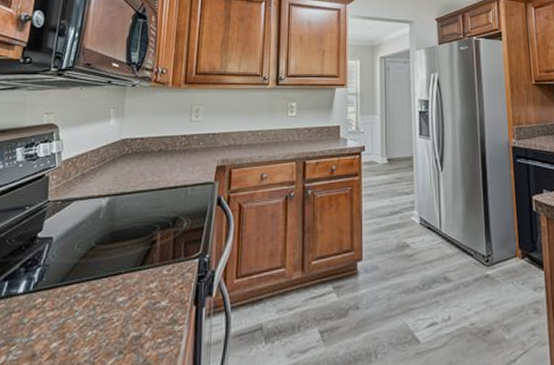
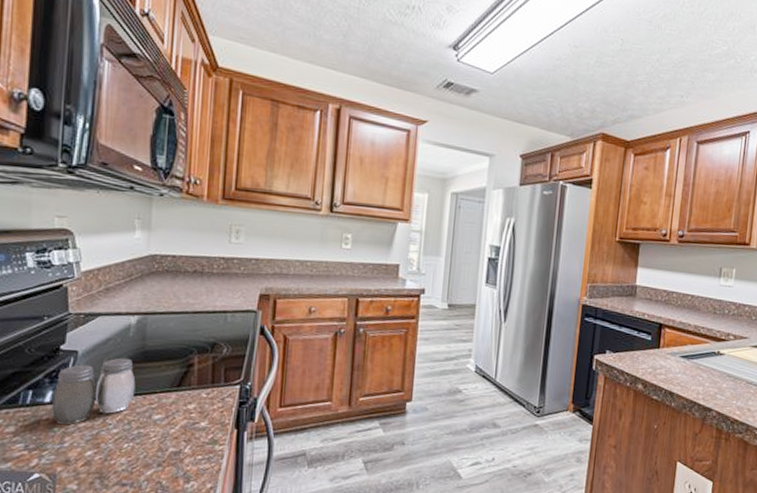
salt and pepper shaker: none [23,240,103,316] -> present [52,358,136,425]

